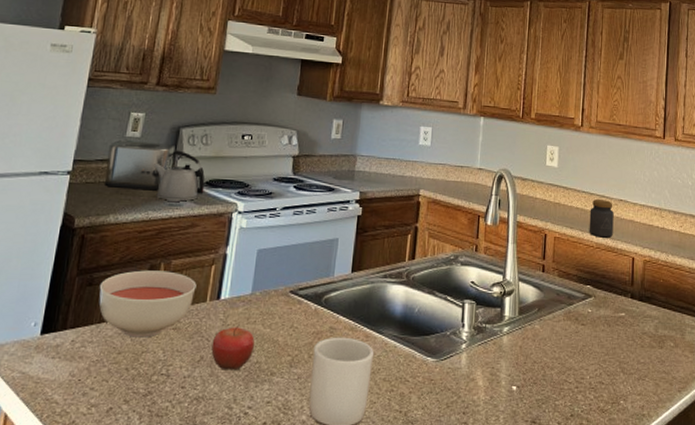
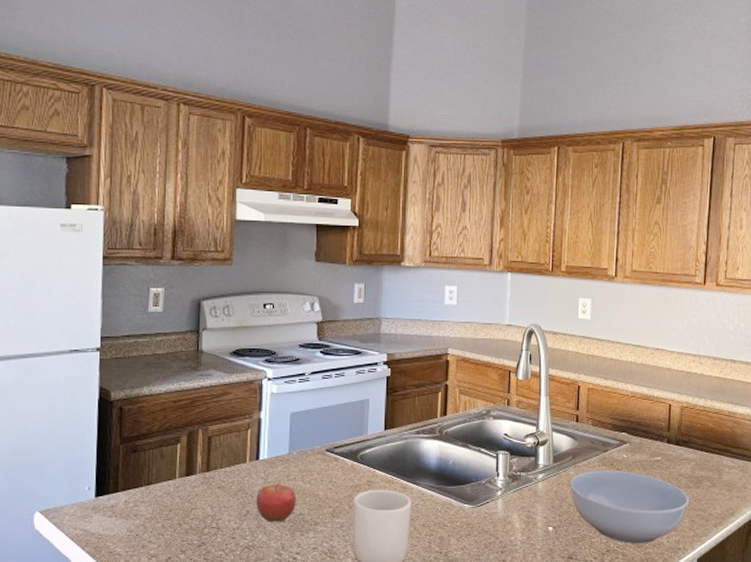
bowl: present [98,270,197,338] -> none [143,436,235,497]
toaster: present [104,140,177,191] -> none [133,316,201,363]
kettle: present [154,150,205,203] -> none [180,322,232,373]
bowl: none [534,325,654,408] -> present [569,470,690,543]
jar: present [589,199,614,238] -> none [624,350,650,386]

